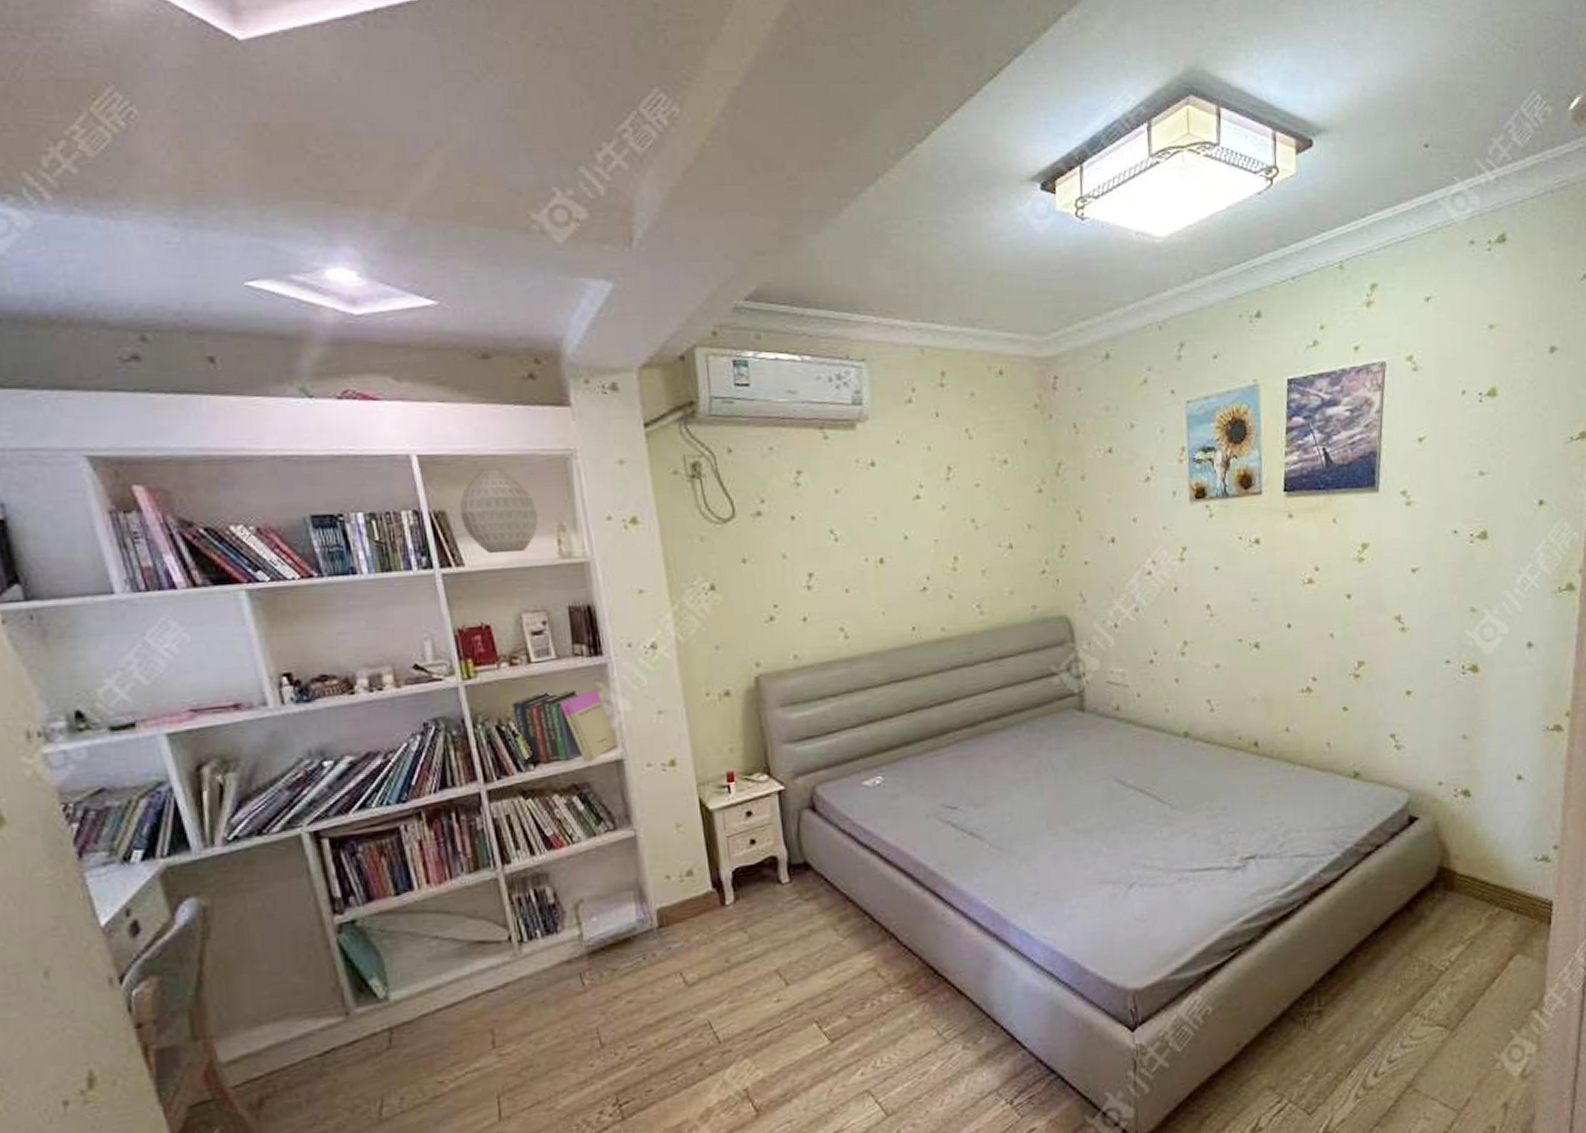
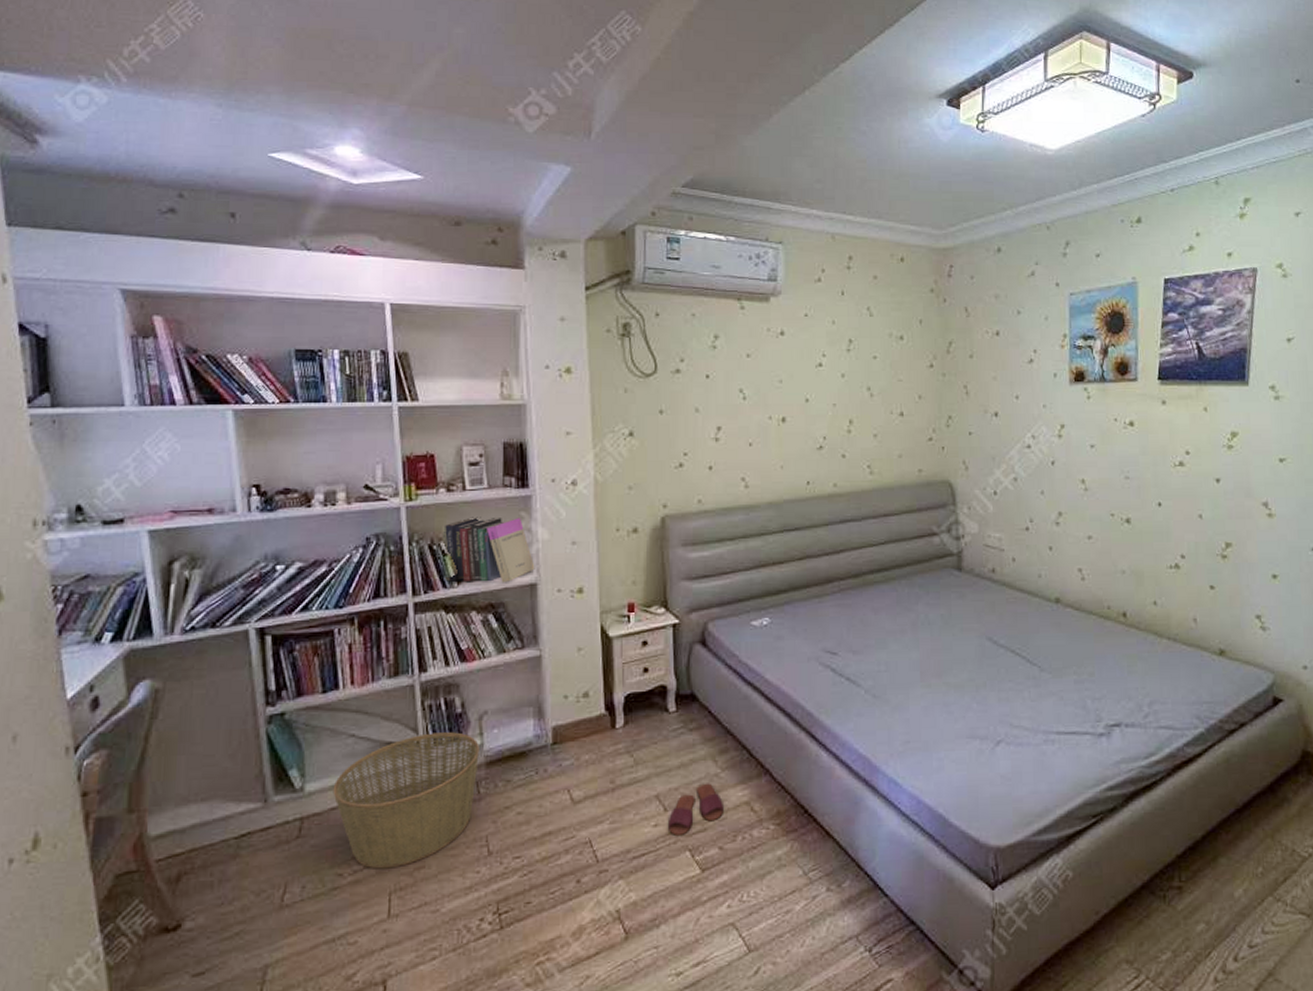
basket: none [421,924,580,1073] -> present [333,732,479,869]
vase: present [459,467,539,554] -> none [420,318,486,392]
slippers: none [790,952,849,1009] -> present [667,783,723,835]

